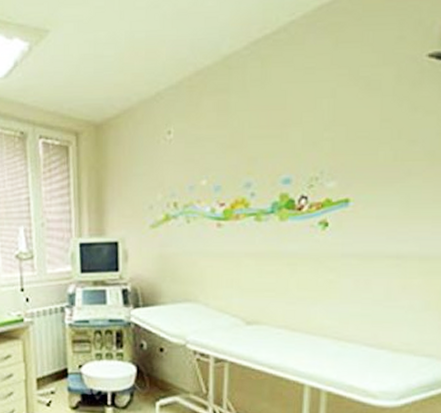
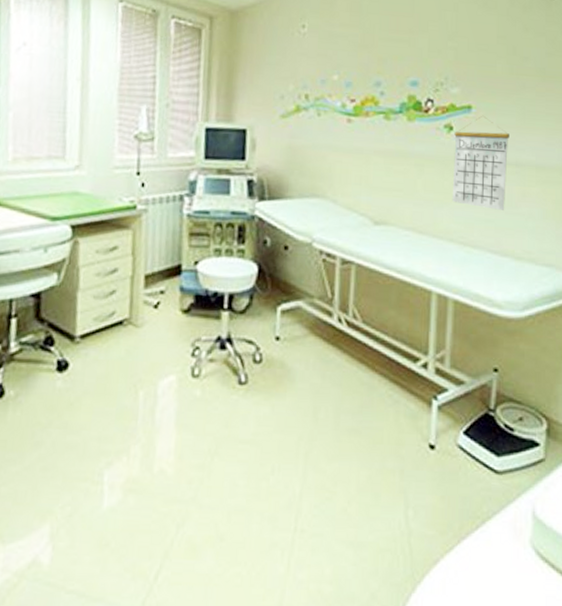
calendar: none [326,209,391,304] -> present [452,116,509,210]

